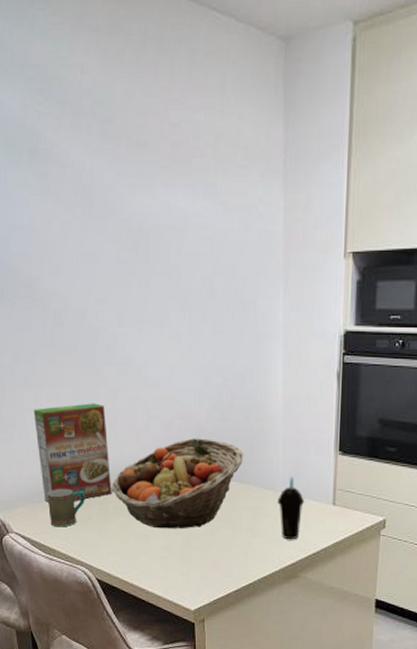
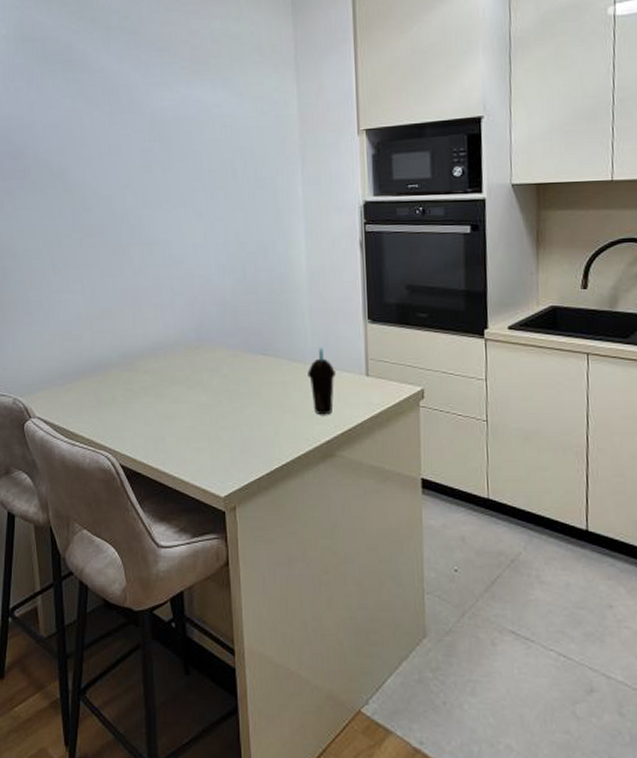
cereal box: present [33,403,112,502] -> none [59,282,137,384]
mug: present [47,489,85,527] -> none [71,370,109,410]
fruit basket: present [112,438,244,529] -> none [137,312,271,408]

